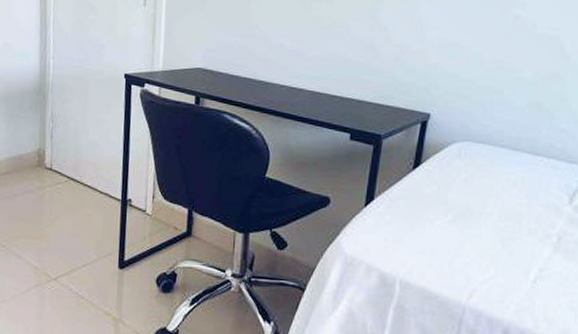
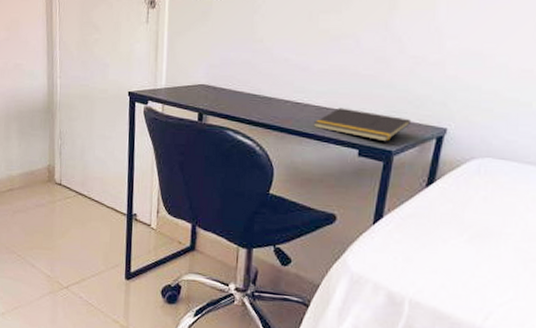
notepad: none [308,93,398,126] -> present [314,108,412,142]

